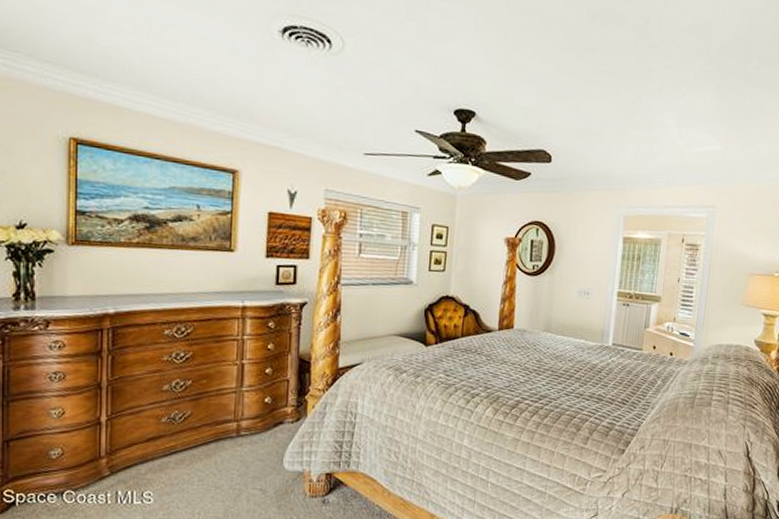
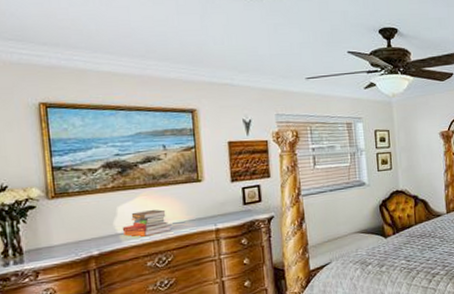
books: none [142,273,194,302] -> present [122,209,171,237]

